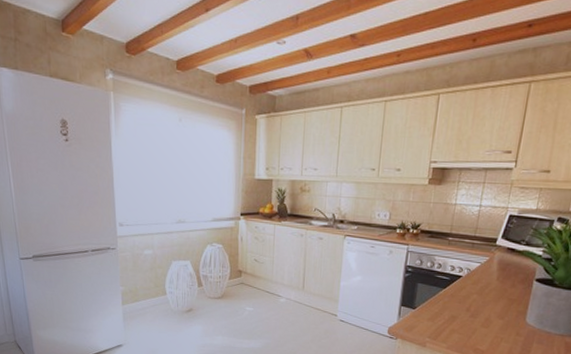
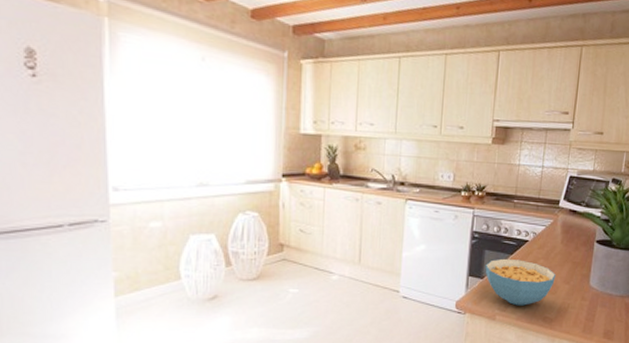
cereal bowl: none [417,291,490,336] -> present [485,258,556,306]

